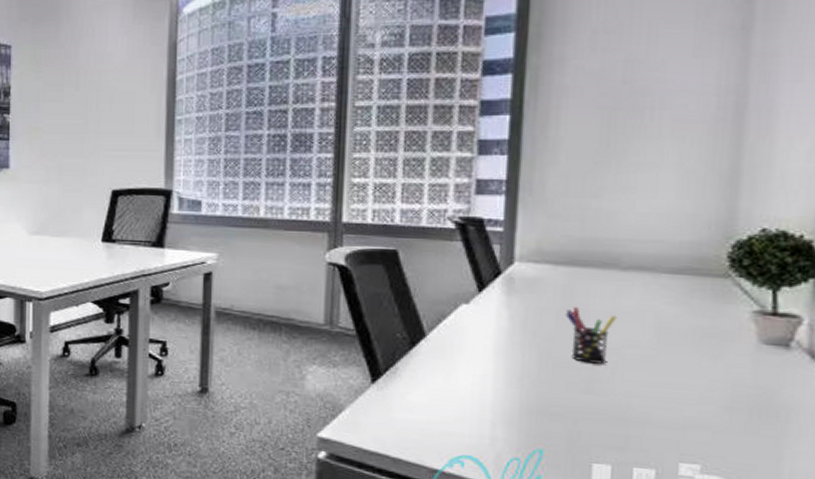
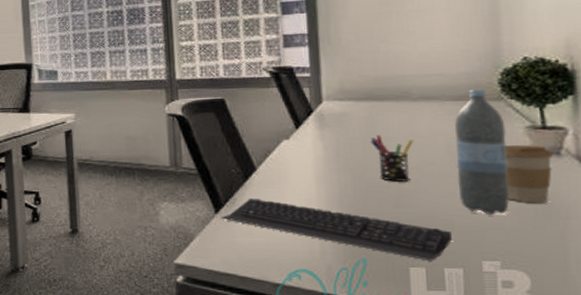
keyboard: none [377,368,647,459] -> present [220,198,452,261]
water bottle: none [662,261,729,411] -> present [454,88,509,214]
coffee cup: none [719,331,781,403] -> present [504,145,553,204]

